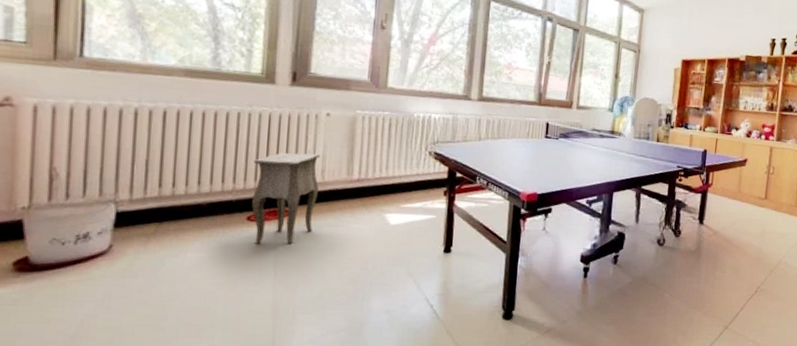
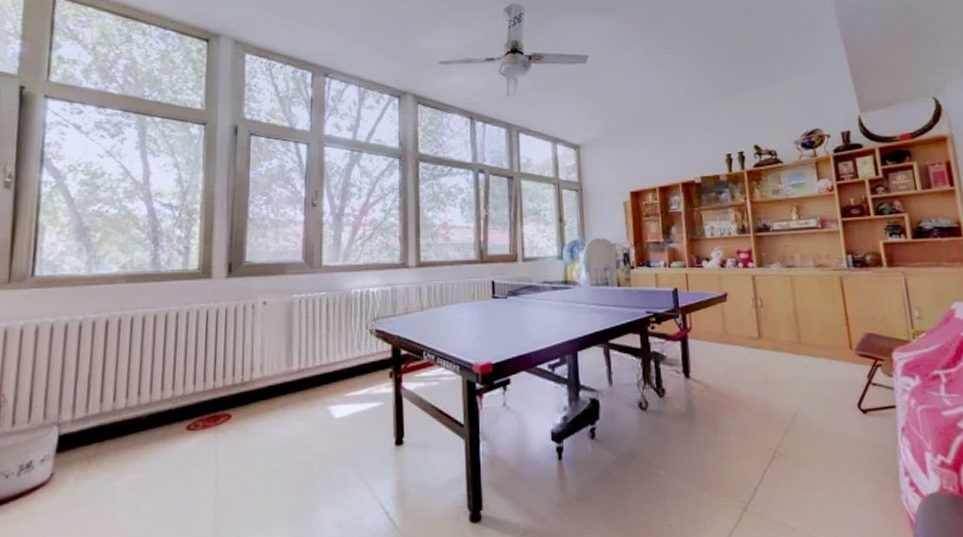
side table: present [252,152,321,245] -> none [191,347,259,457]

